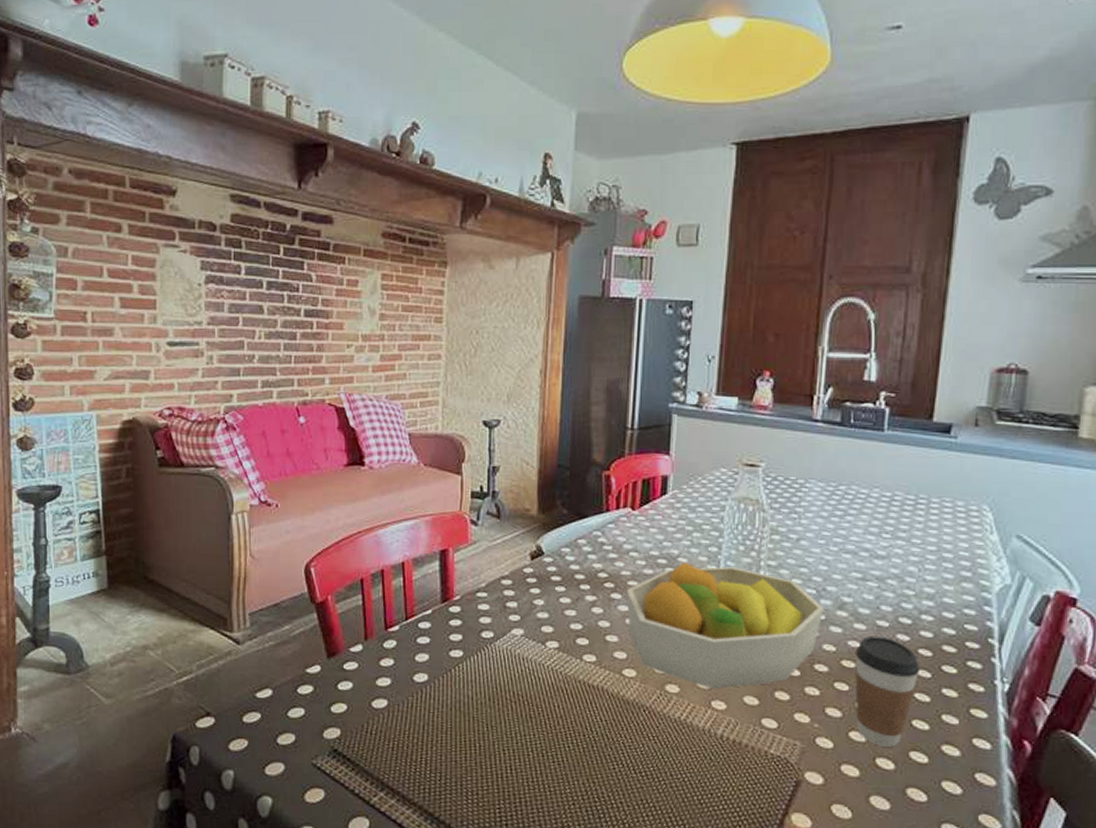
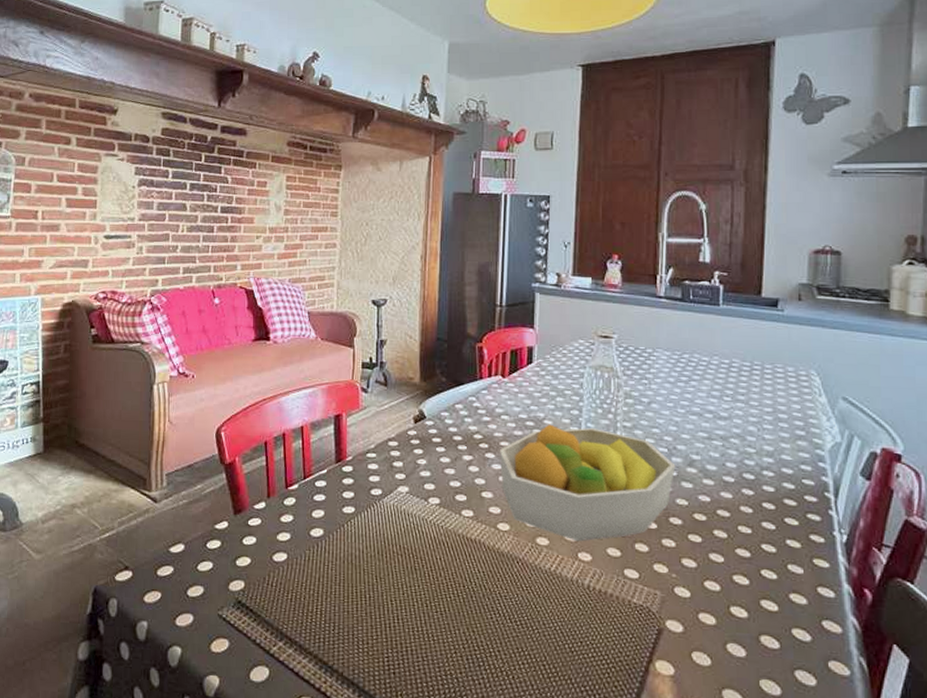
coffee cup: present [855,635,921,747] -> none [705,490,766,596]

